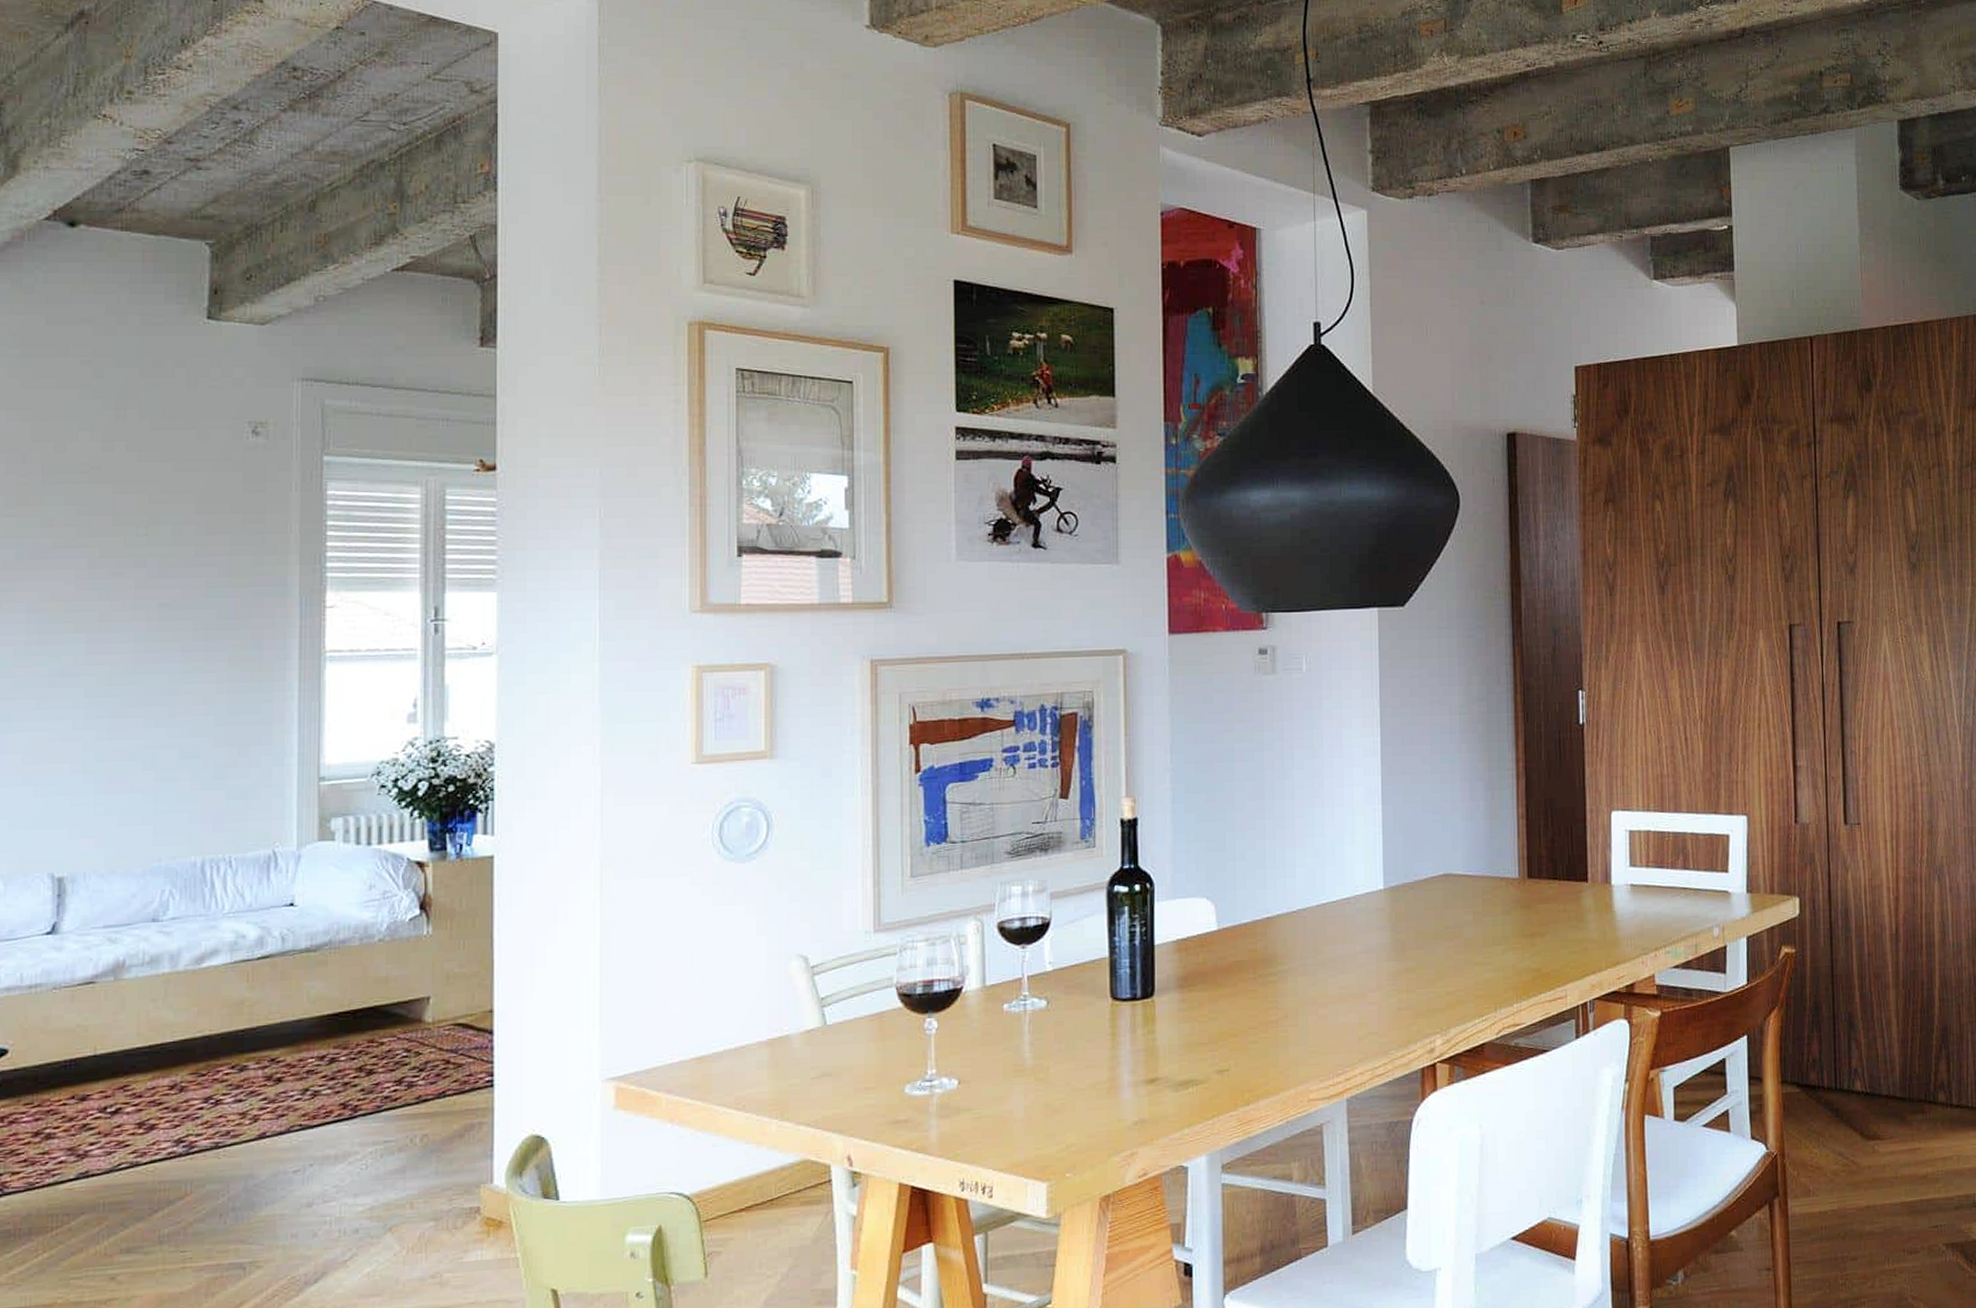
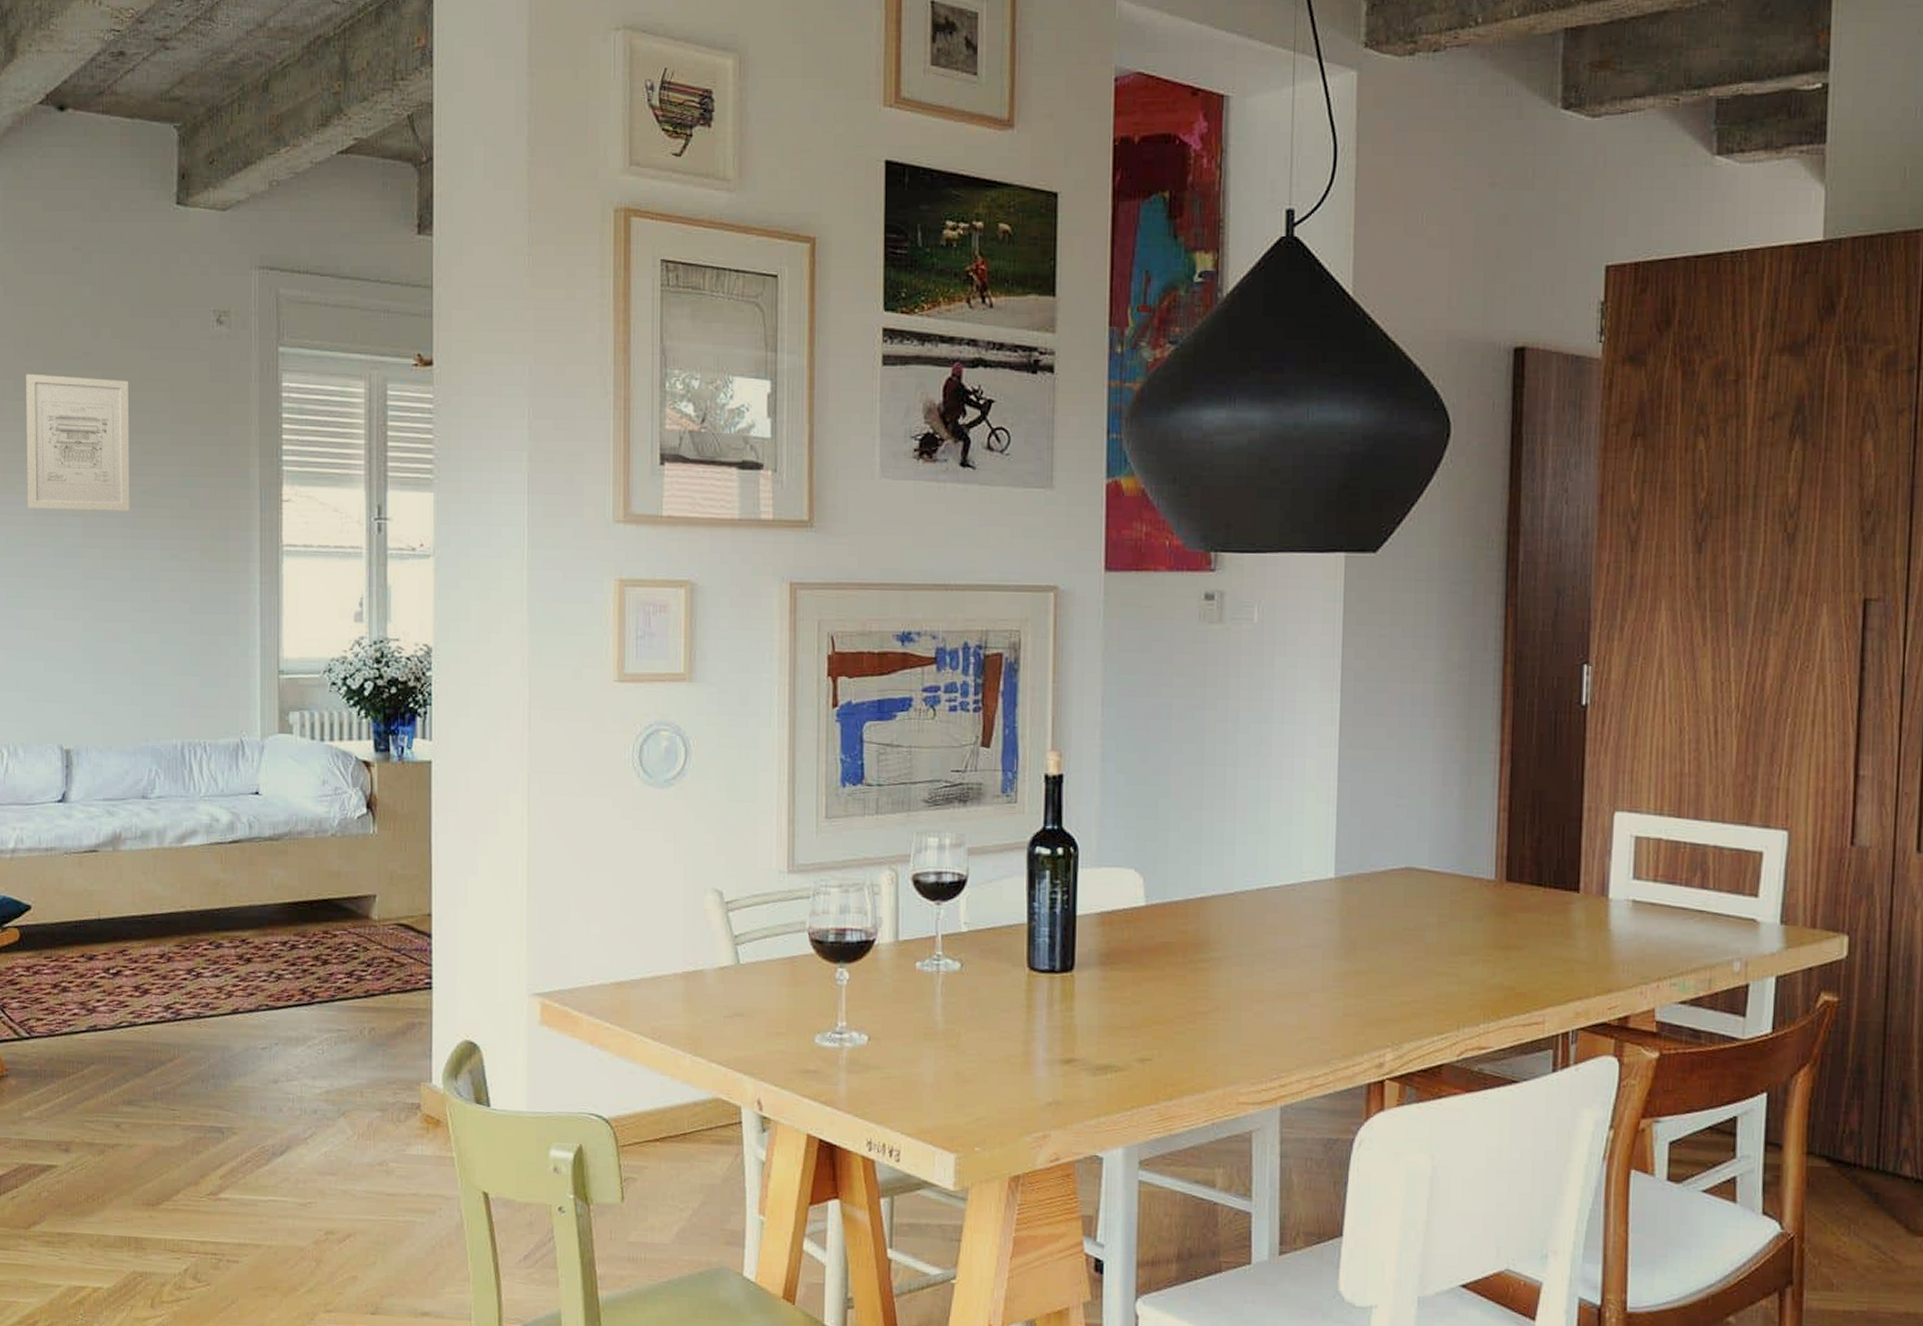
wall art: none [17,489,146,628] -> present [26,373,130,512]

